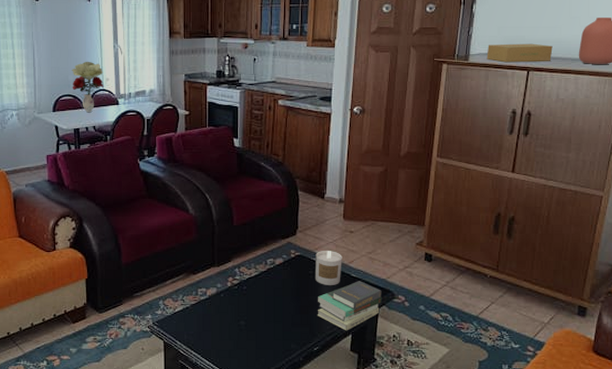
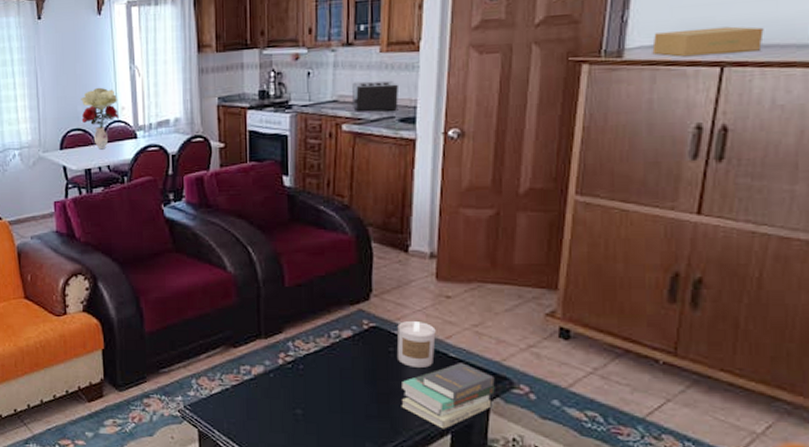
toaster: none [286,68,319,91] -> present [351,81,398,113]

